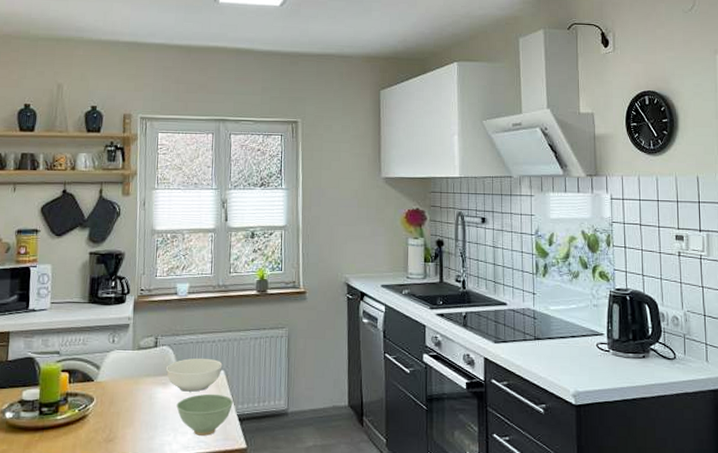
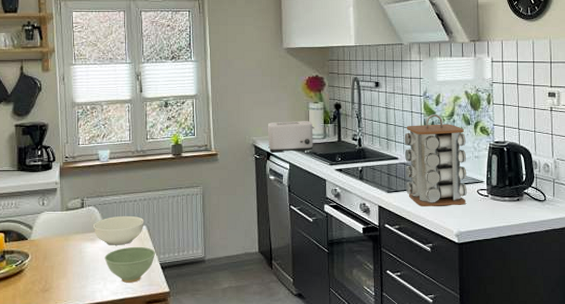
toaster: none [362,258,414,293] -> present [267,121,314,153]
spice rack: none [513,255,585,362] -> present [404,113,467,207]

